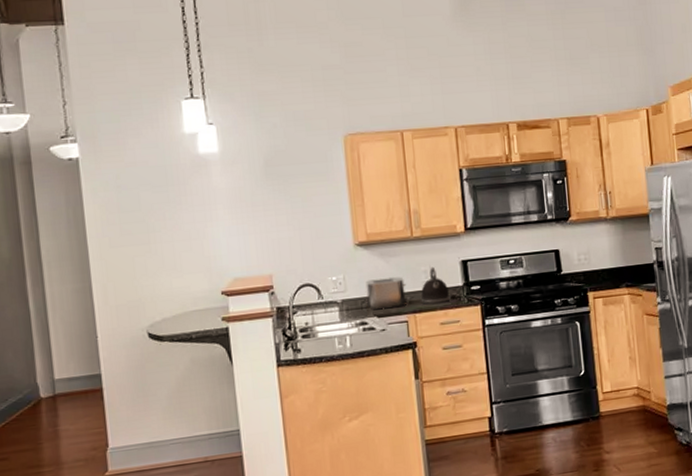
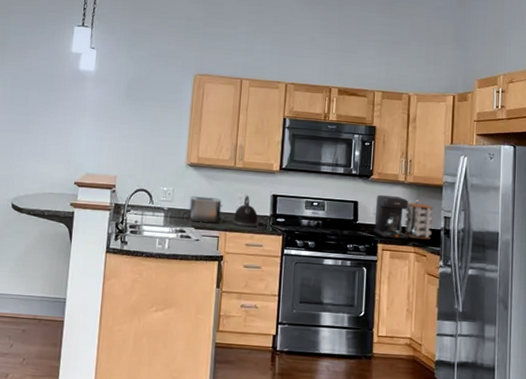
coffee maker: none [579,235,620,285] -> present [374,195,409,240]
spice rack: none [611,233,645,279] -> present [403,198,433,240]

